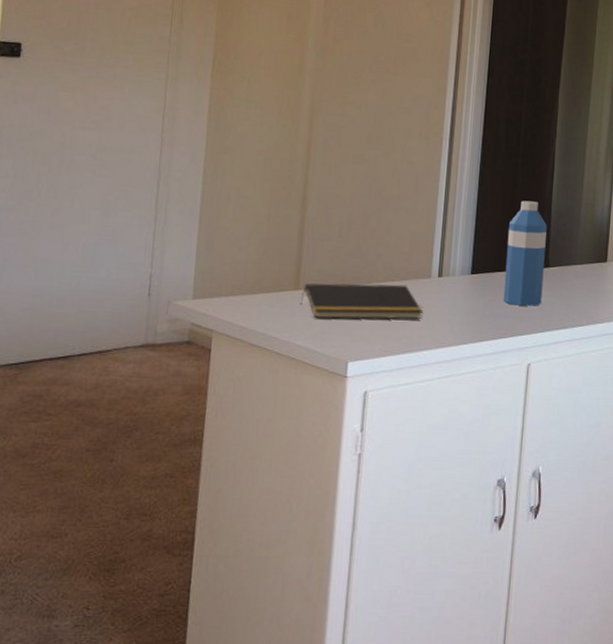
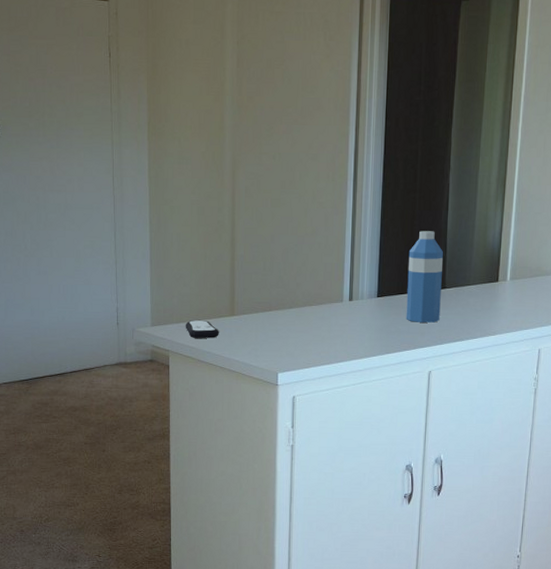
remote control: none [236,293,279,317] -> present [185,320,219,338]
notepad: present [300,283,424,320] -> none [236,308,338,339]

